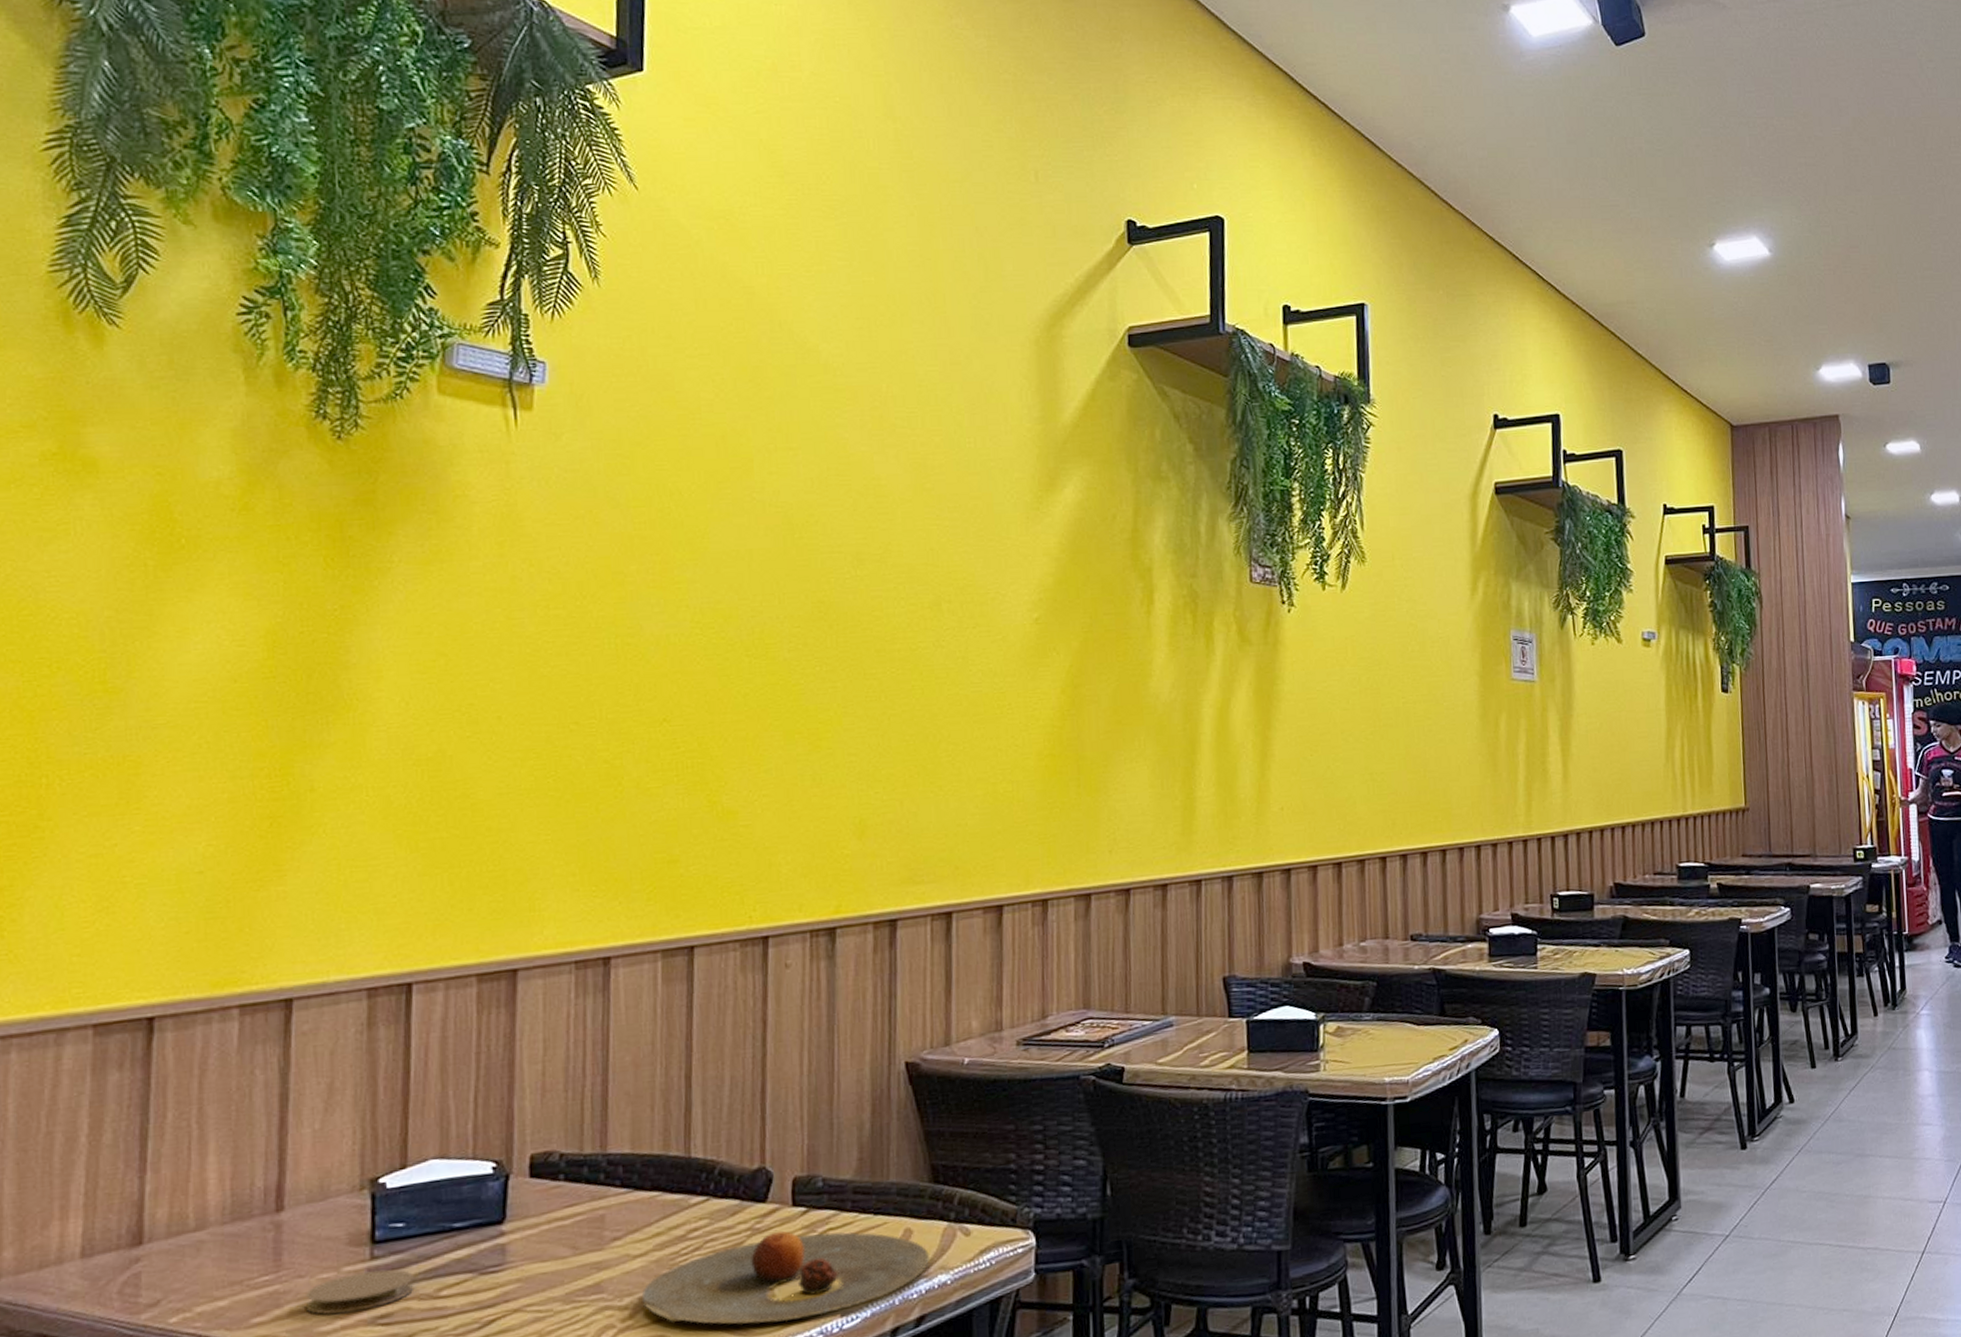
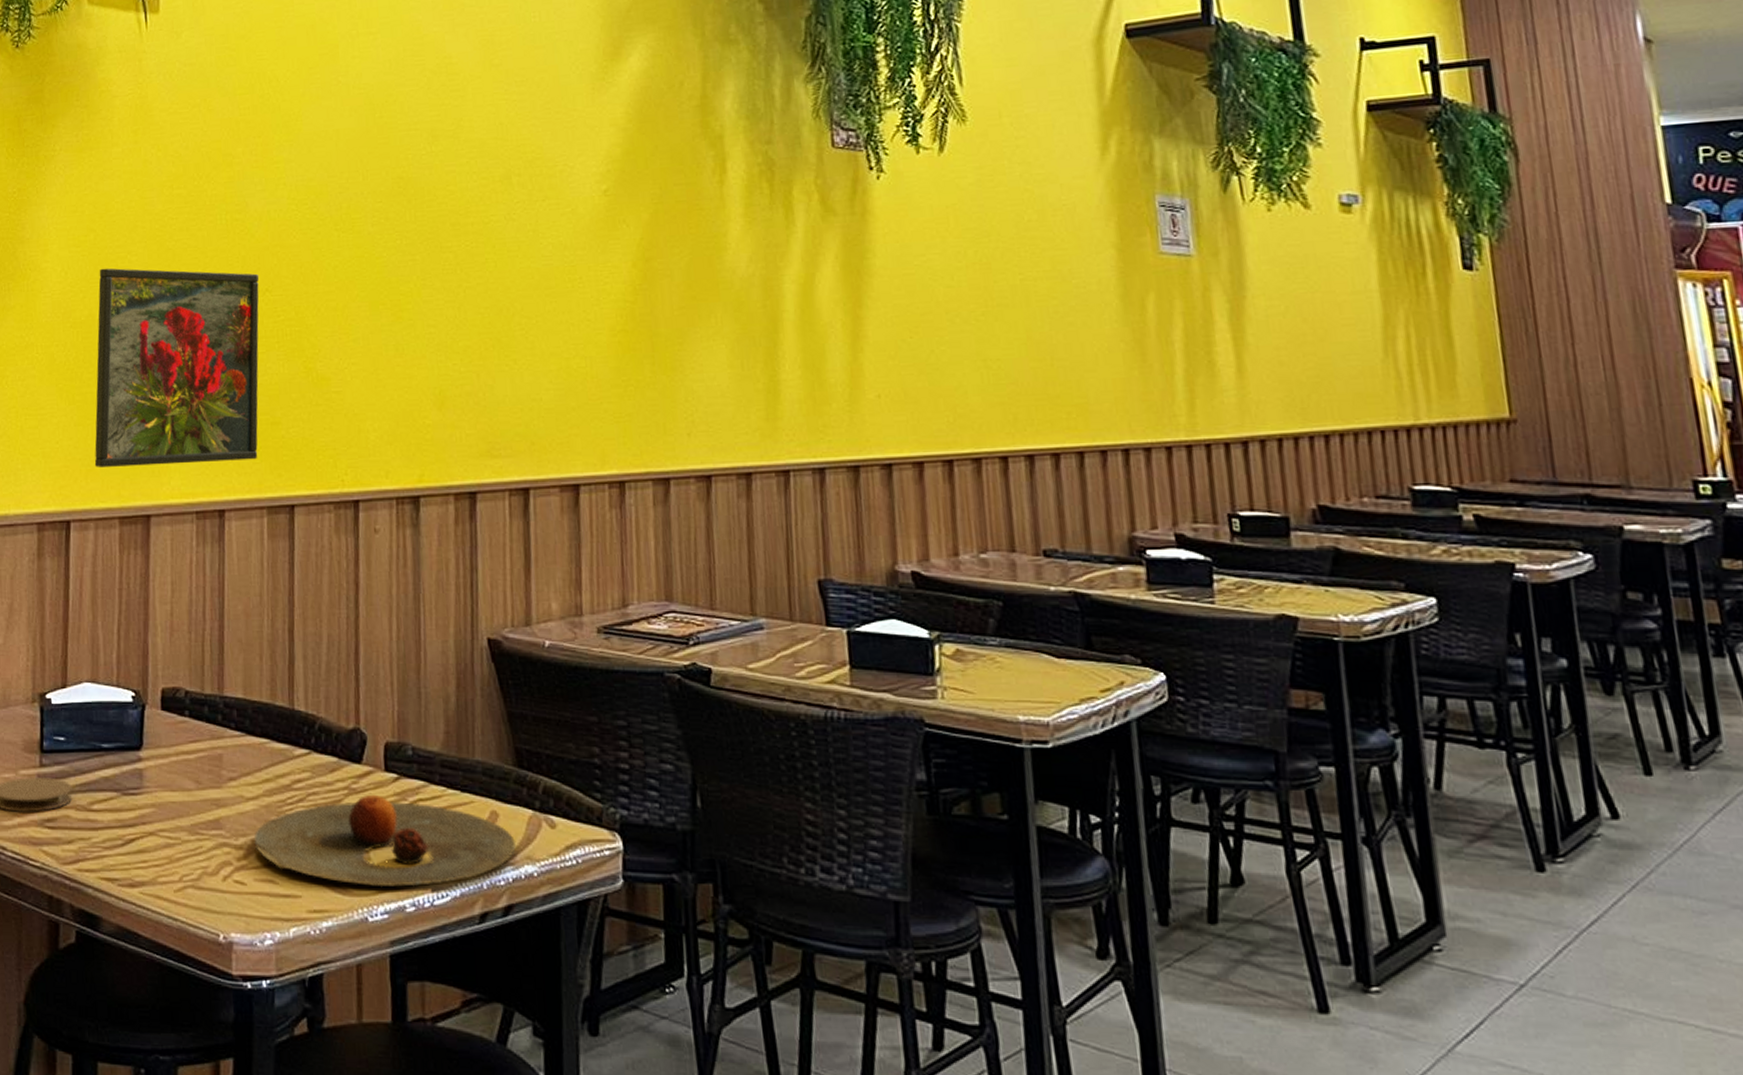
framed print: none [444,697,656,921] -> present [94,268,259,467]

